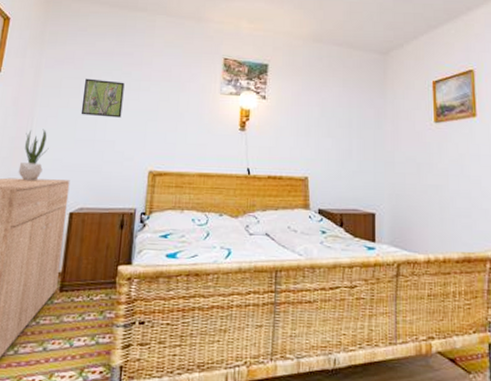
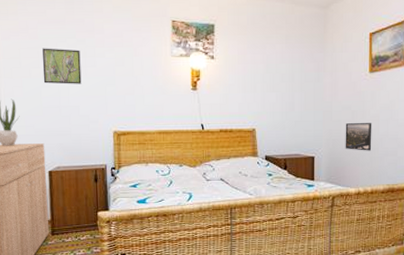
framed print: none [410,177,442,211] -> present [345,123,372,151]

